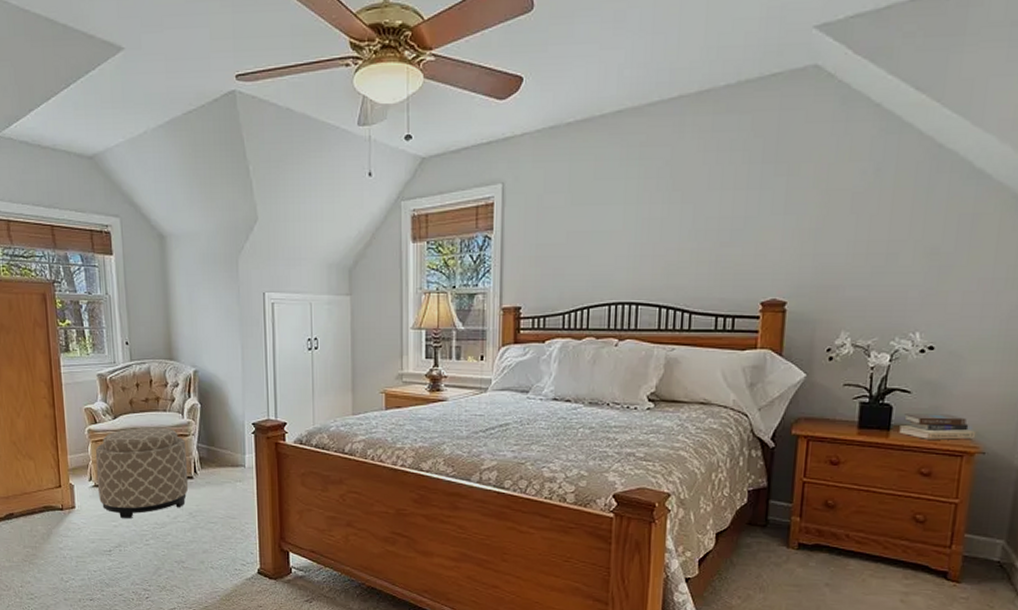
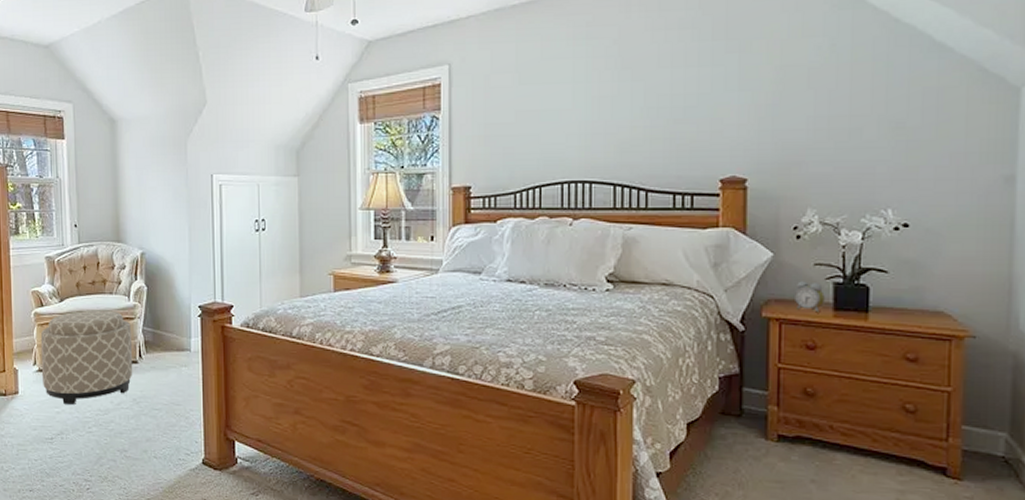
alarm clock: none [822,401,851,431] -> present [793,281,825,313]
books: present [899,414,977,440] -> none [879,295,964,323]

